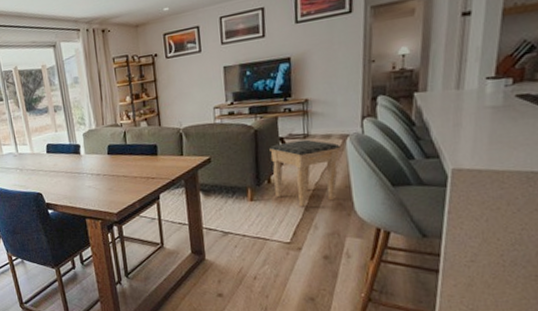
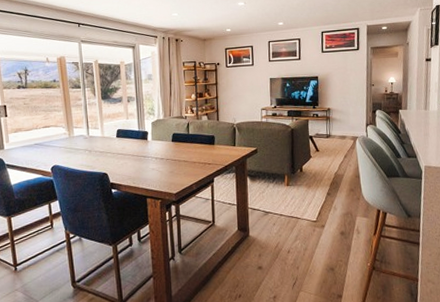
footstool: present [269,139,341,207] -> none [302,138,352,192]

